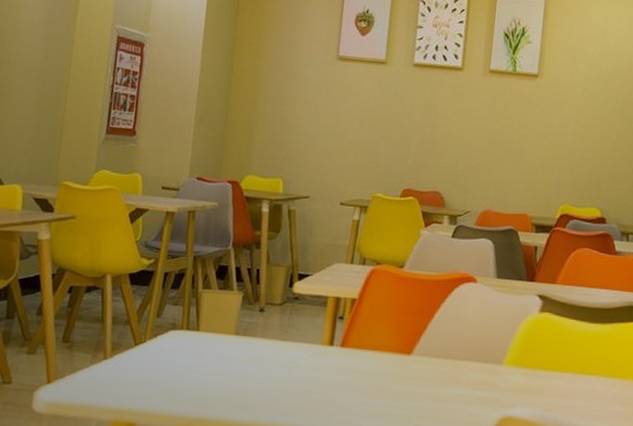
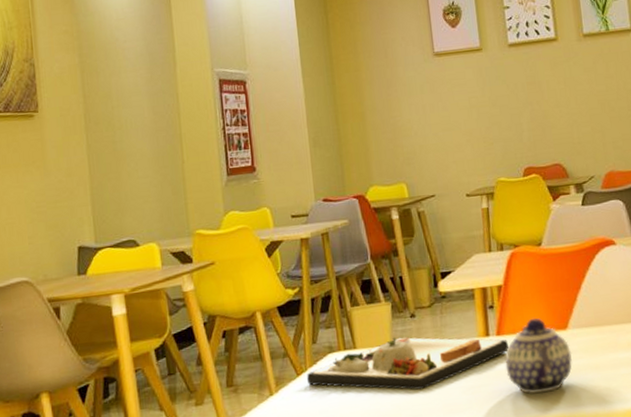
dinner plate: none [143,327,350,385] -> present [306,337,509,390]
teapot: none [342,338,411,412] -> present [505,318,572,394]

